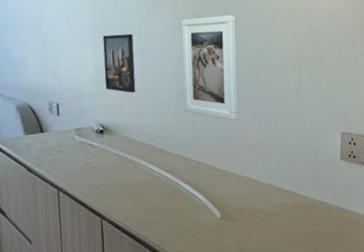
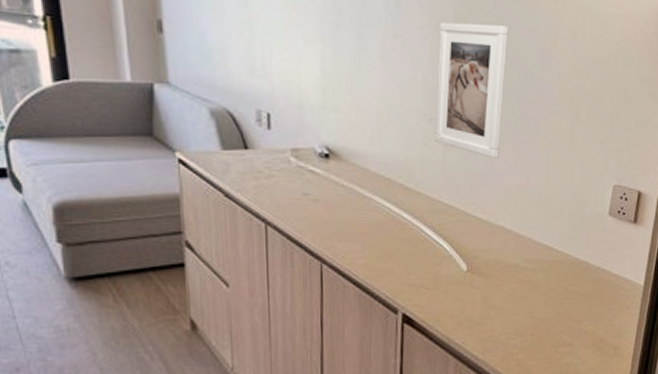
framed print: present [102,33,136,93] -> none [334,29,376,110]

